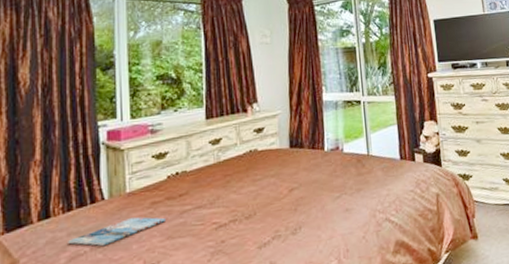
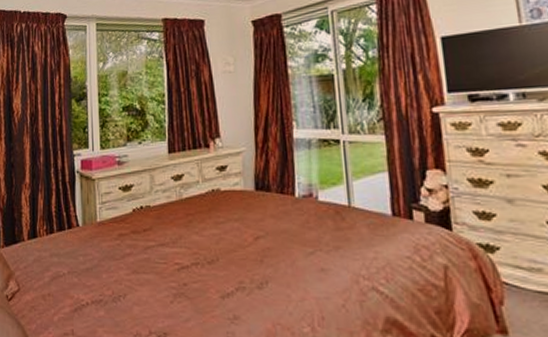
magazine: present [68,217,167,246] -> none [50,247,132,270]

